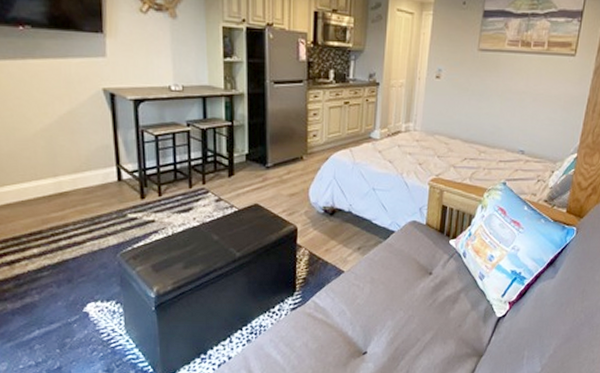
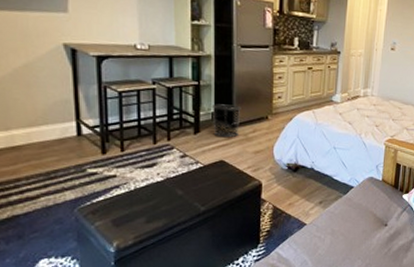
waste bin: none [245,144,275,179] -> present [212,104,241,137]

